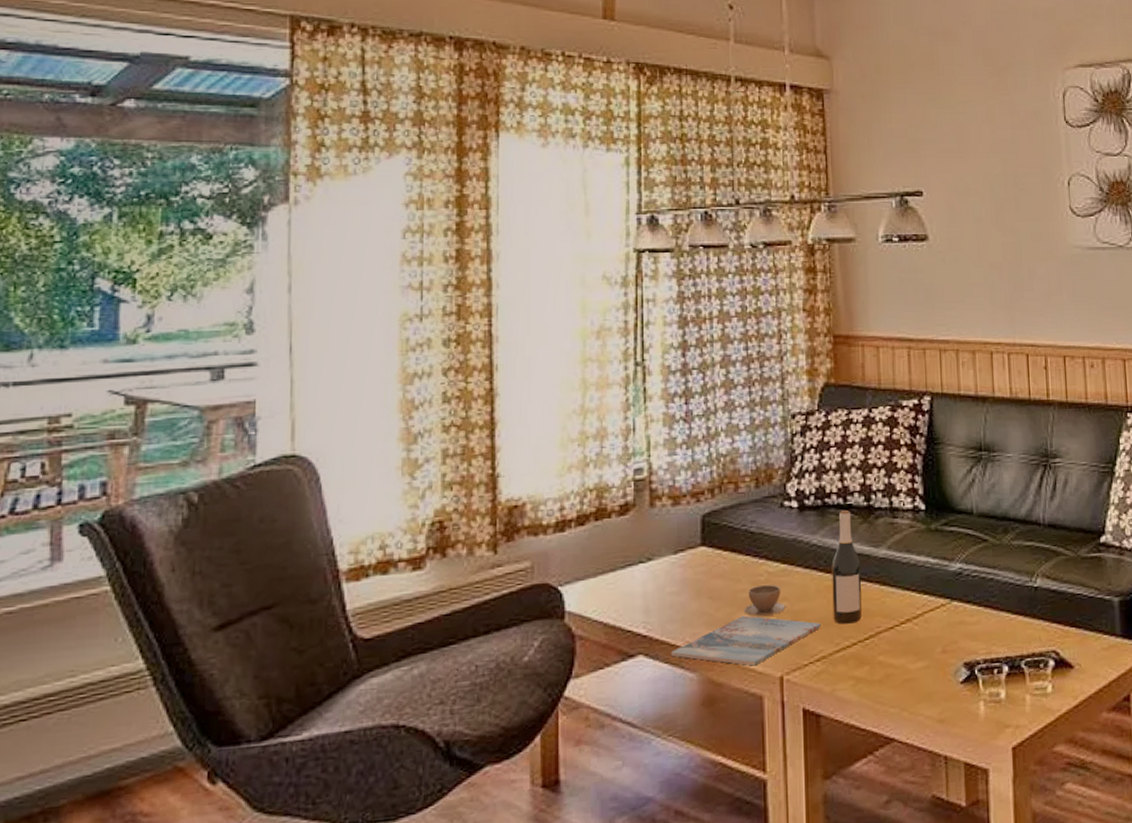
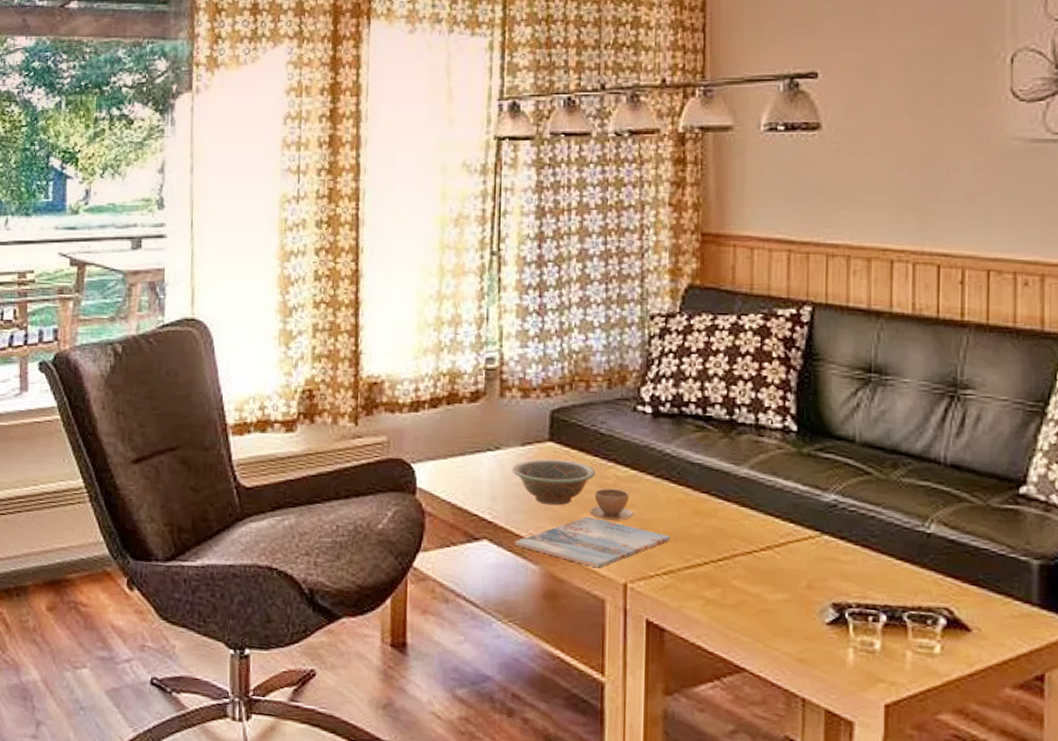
decorative bowl: none [665,562,749,610] -> present [511,458,596,506]
wine bottle: present [831,511,862,624] -> none [684,422,719,542]

